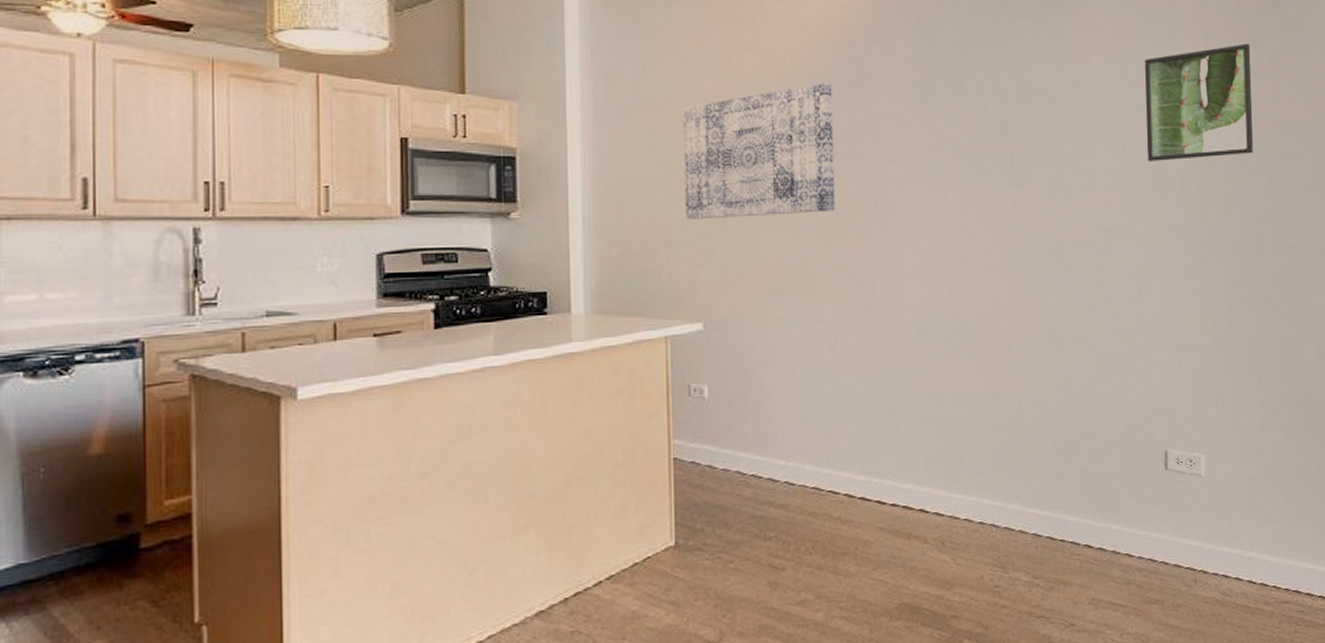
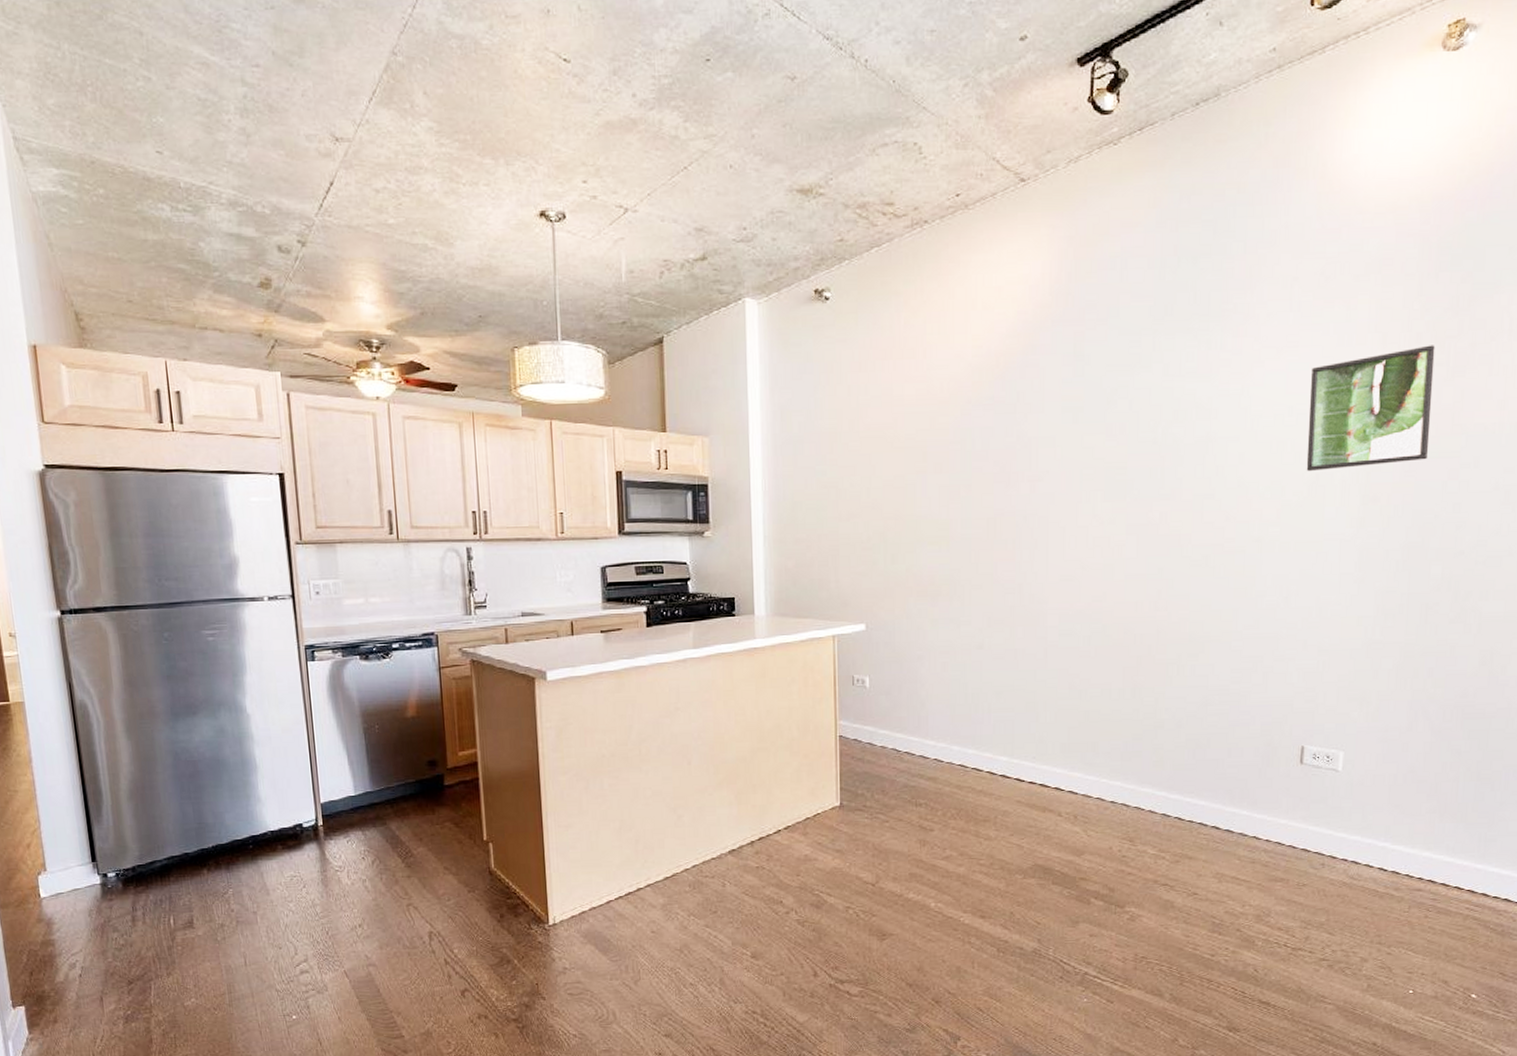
wall art: present [683,82,836,220] -> none [850,407,987,536]

